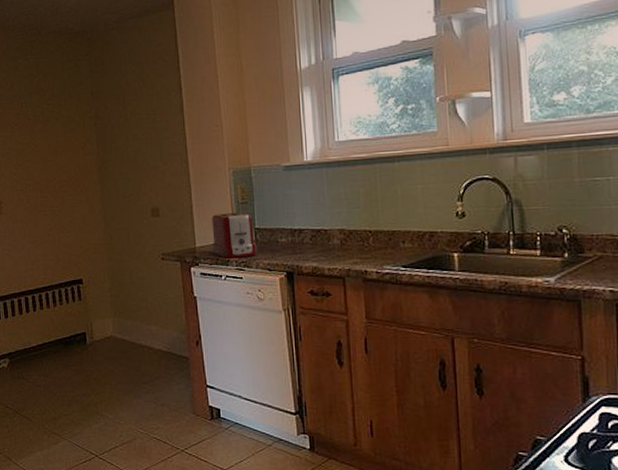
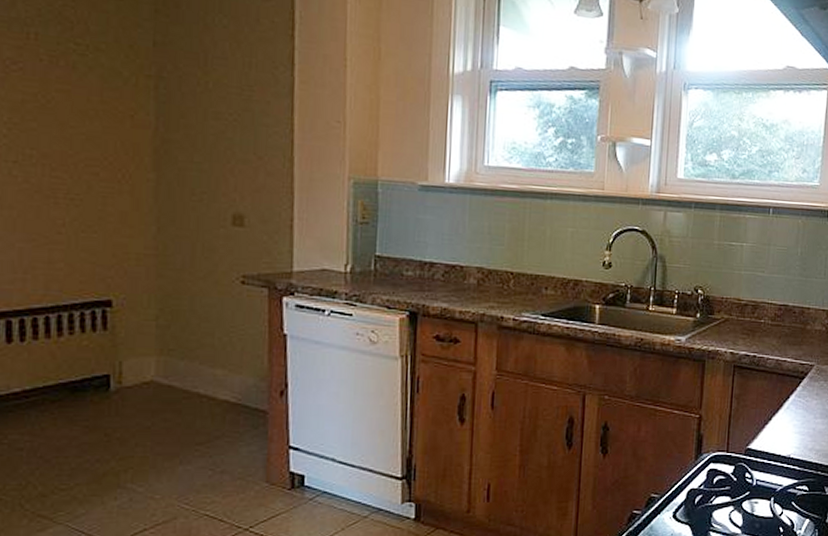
toaster: present [212,212,258,258] -> none [315,232,376,290]

